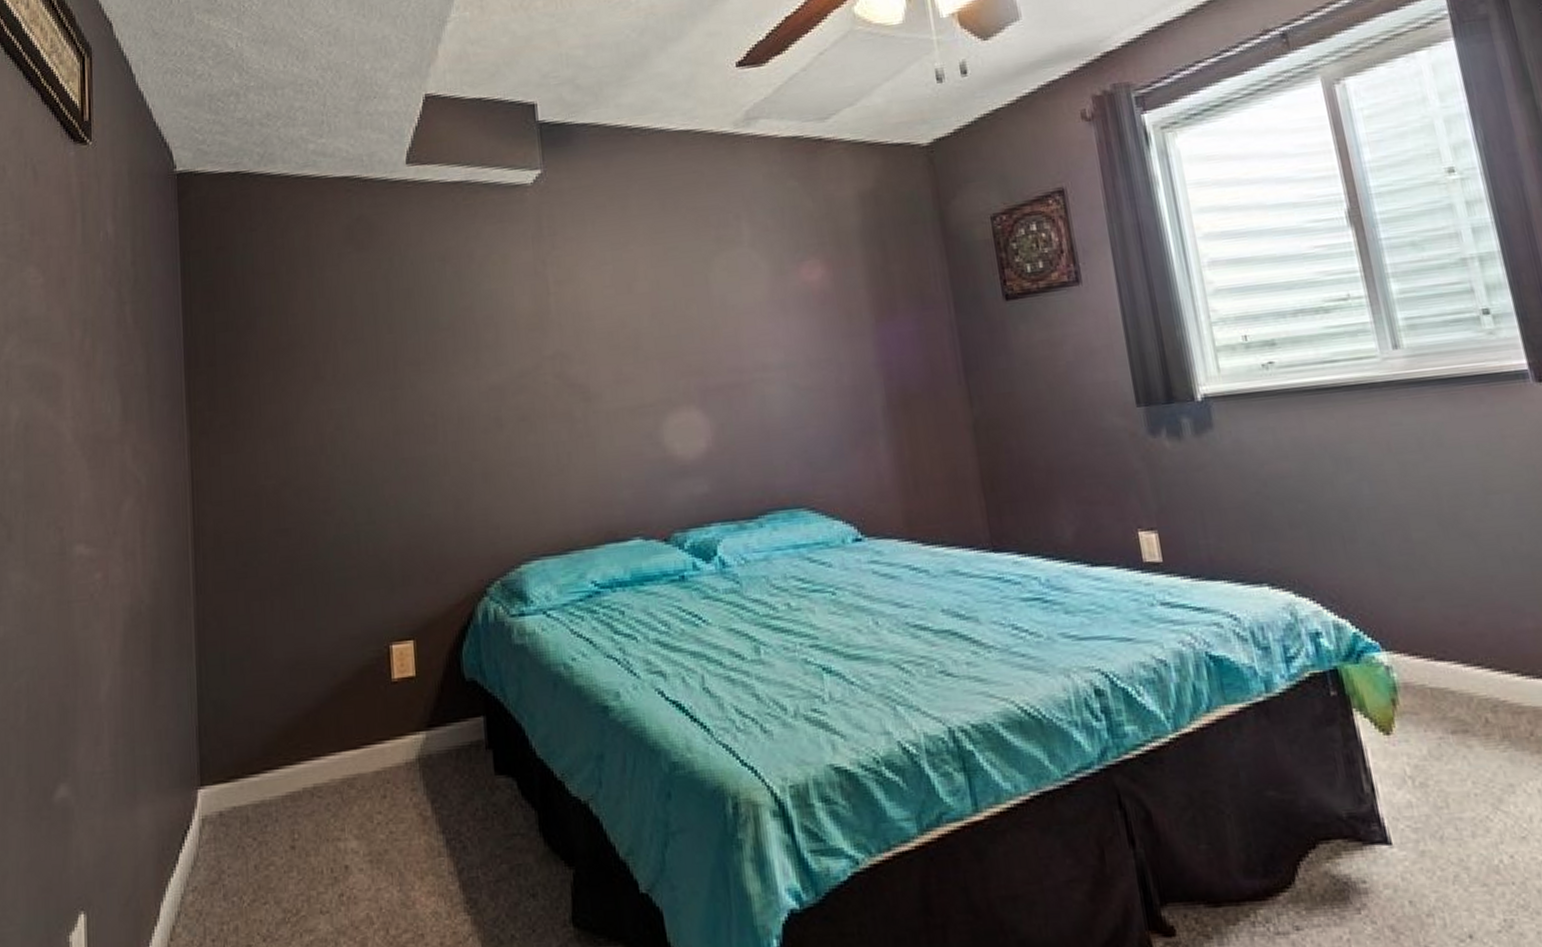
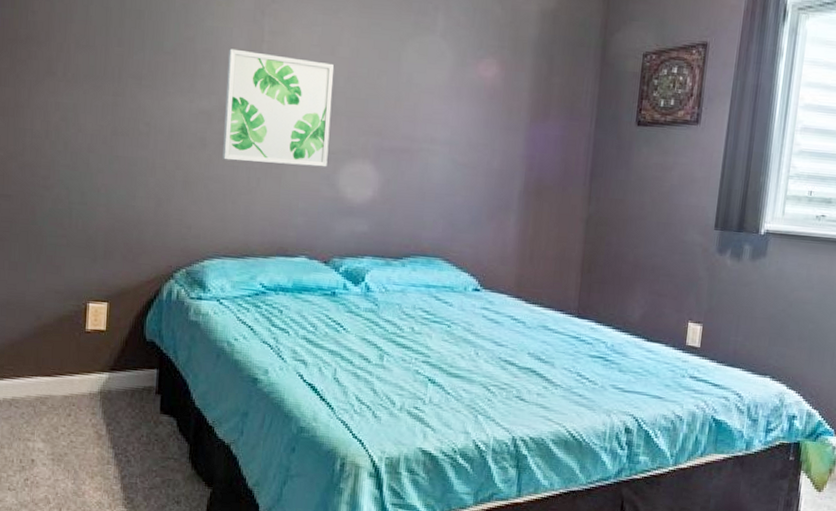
wall art: none [512,302,647,439] -> present [222,48,334,167]

